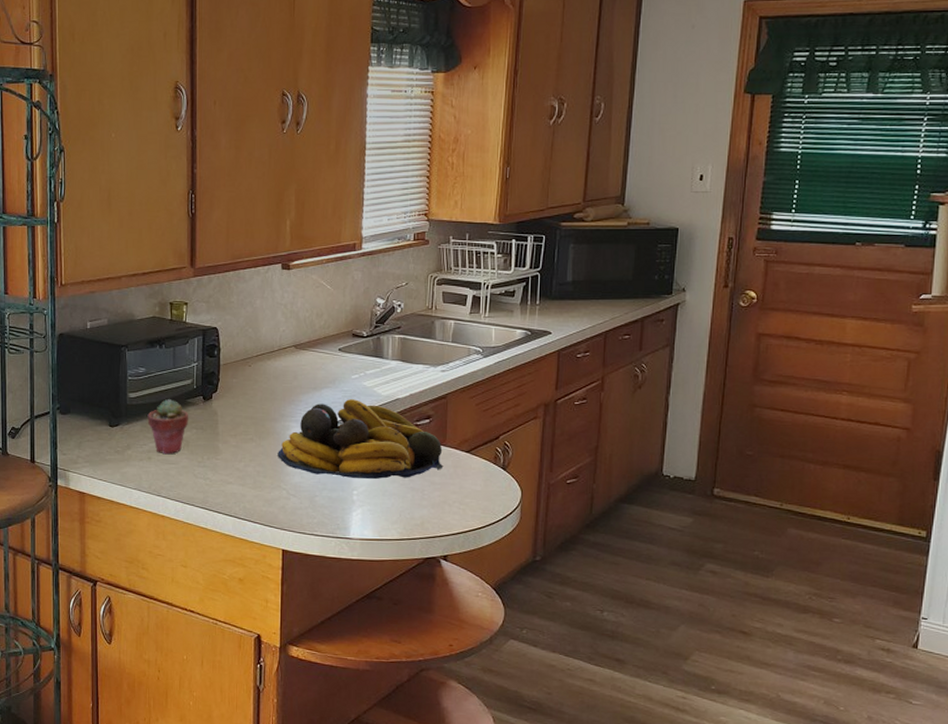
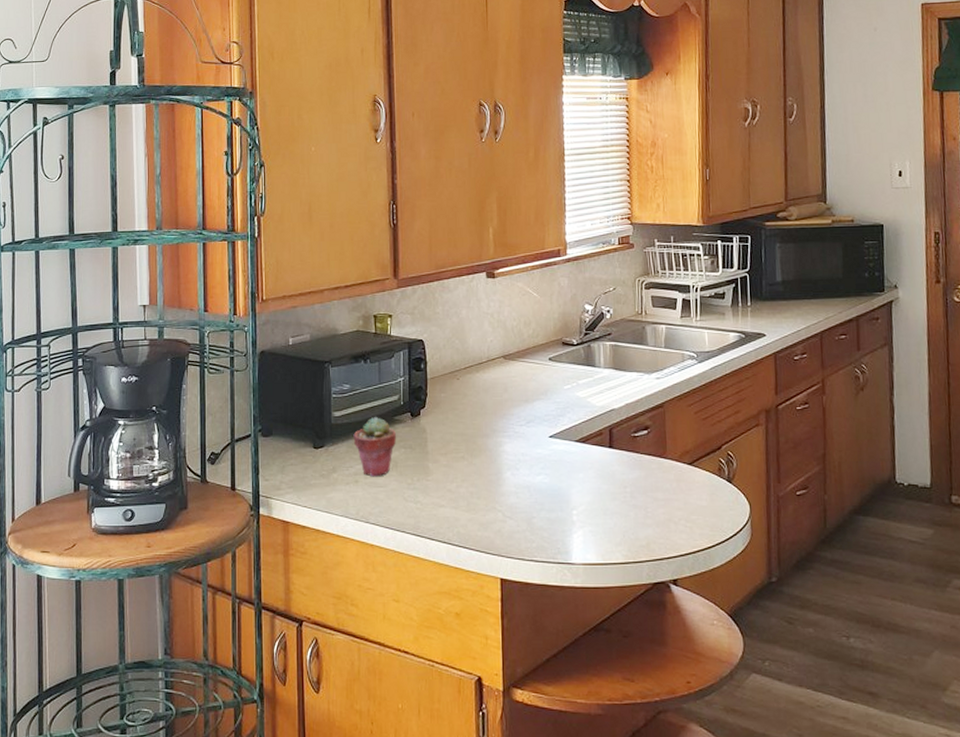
fruit bowl: present [278,398,444,479] -> none [491,410,666,496]

